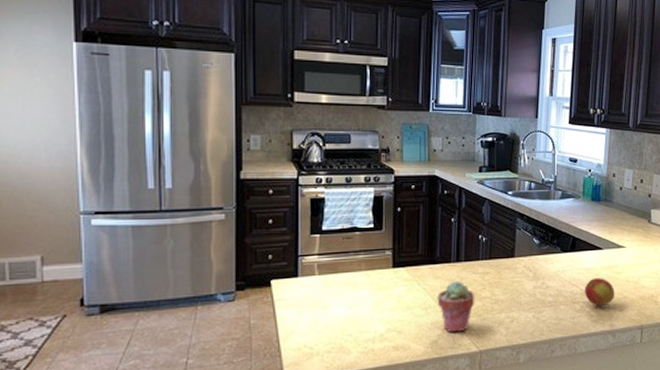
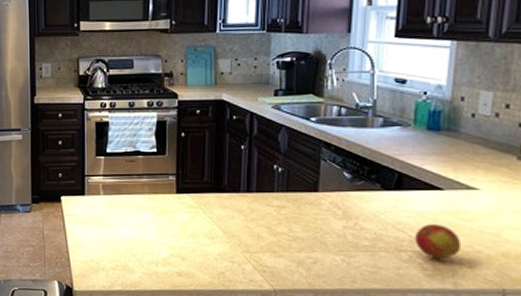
potted succulent: present [437,281,475,333] -> none [224,212,269,267]

